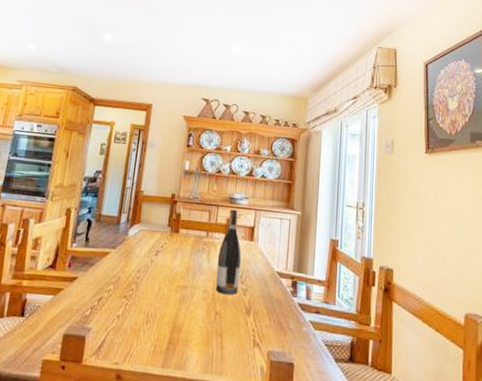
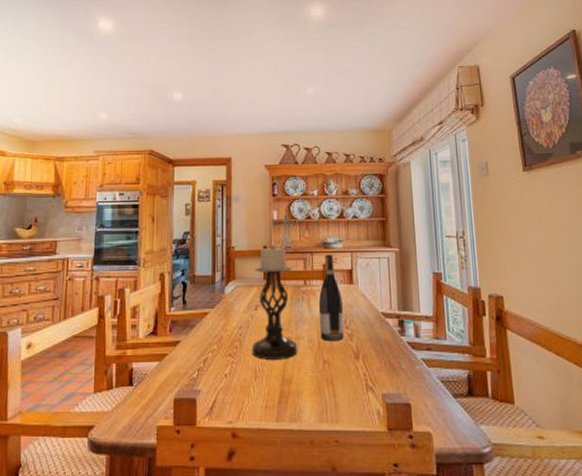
candle holder: none [146,193,197,307] -> present [251,244,298,360]

